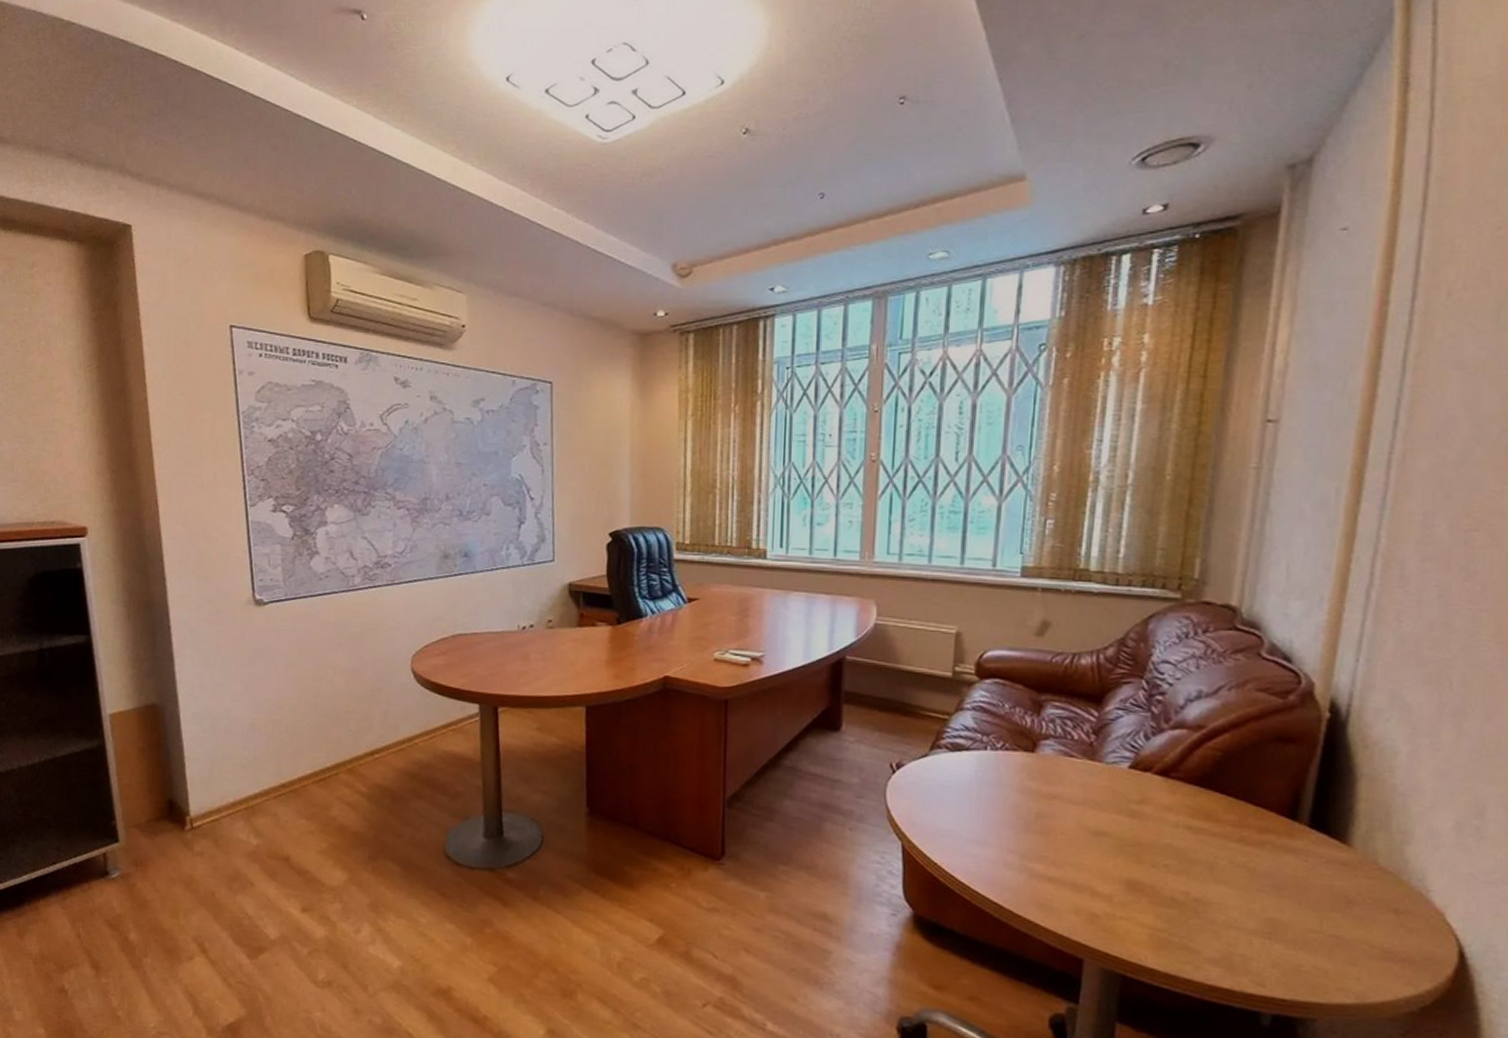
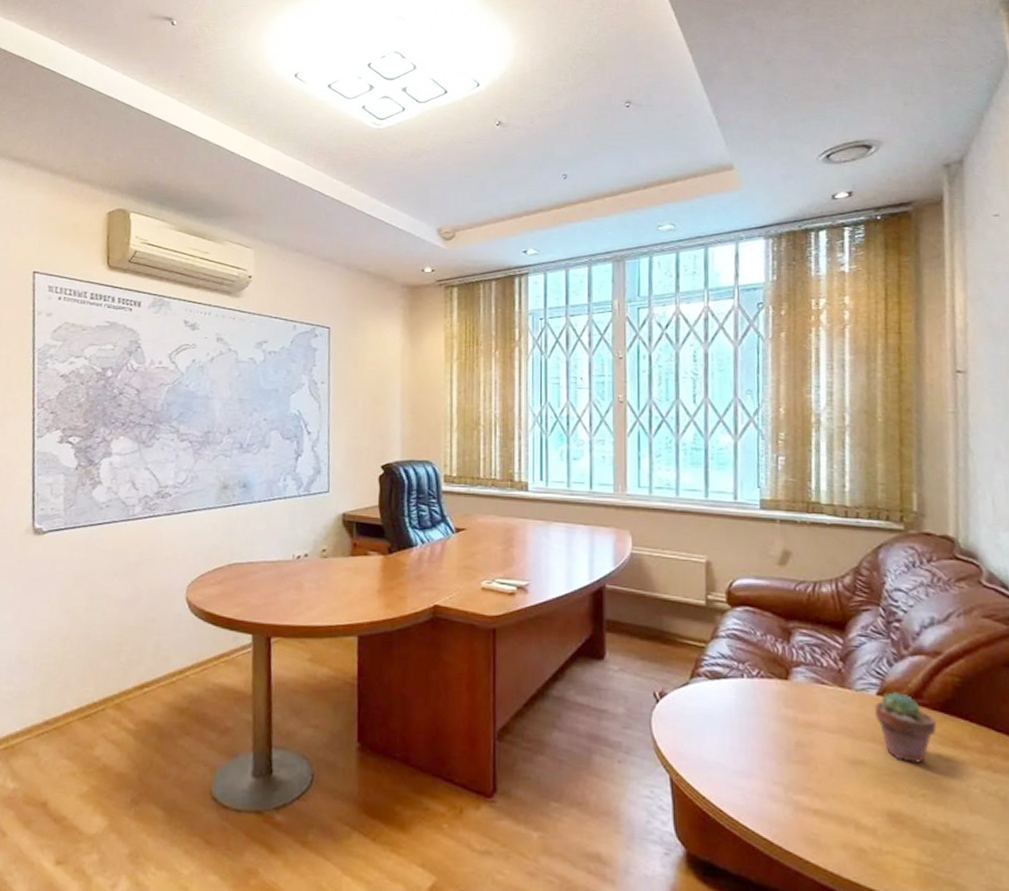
potted succulent: none [1124,764,1190,835] -> present [874,691,937,763]

